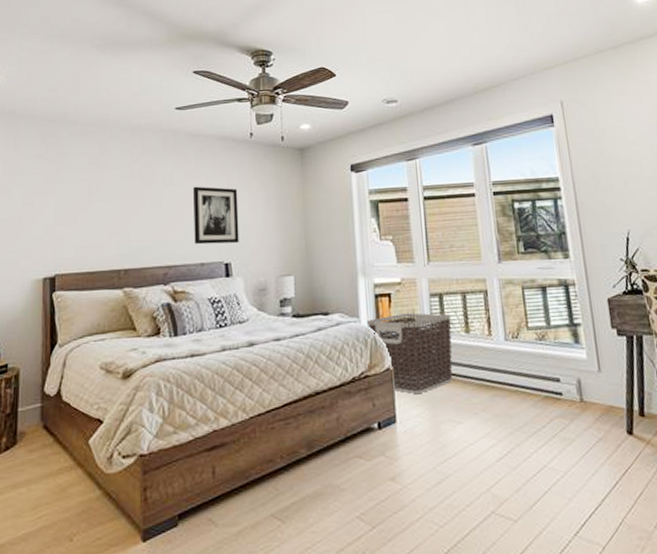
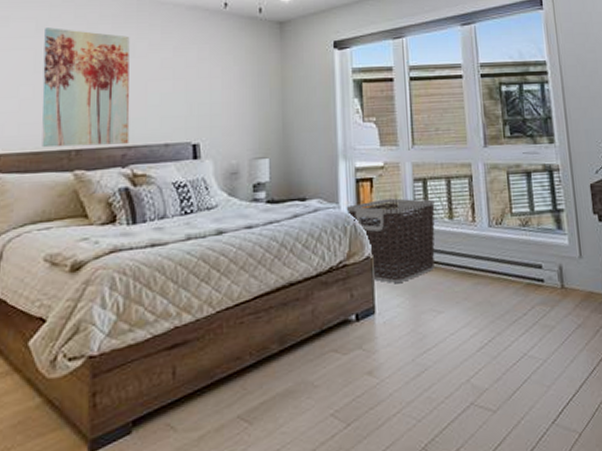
wall art: none [95,161,170,268] -> present [42,27,130,148]
wall art: present [192,186,239,245] -> none [157,59,209,123]

